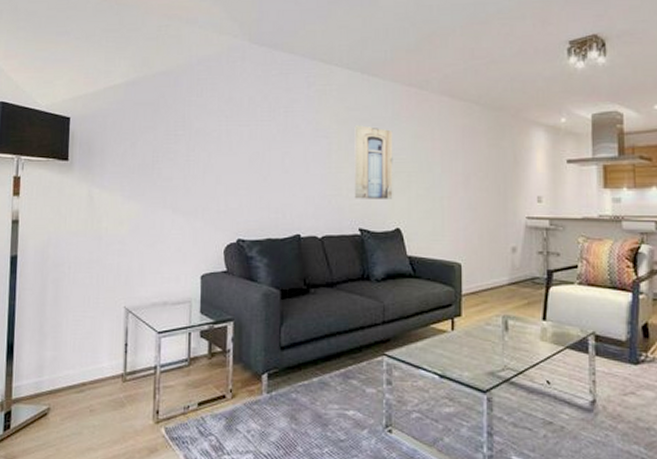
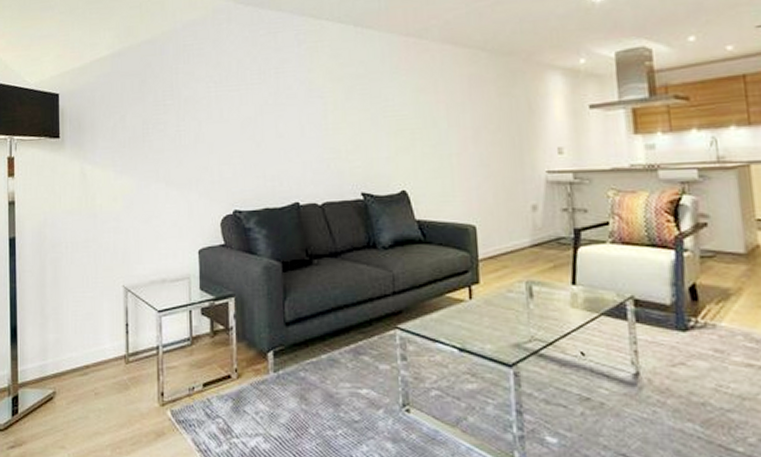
wall art: present [354,125,393,199] -> none [350,82,397,161]

